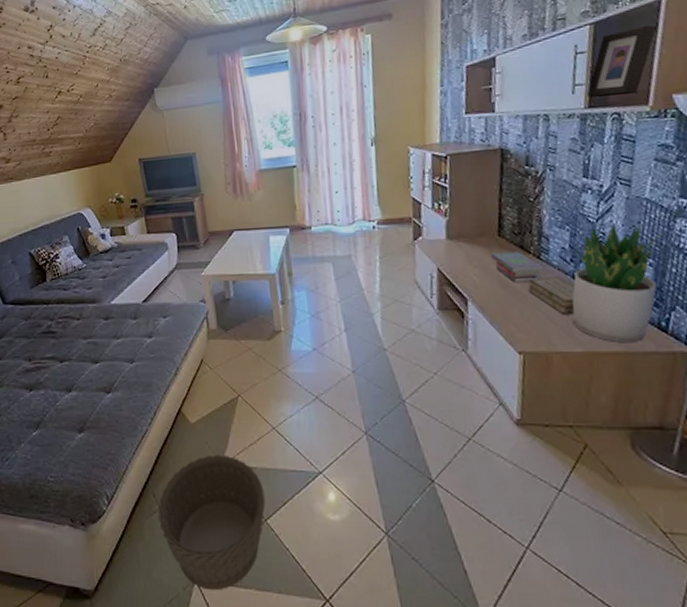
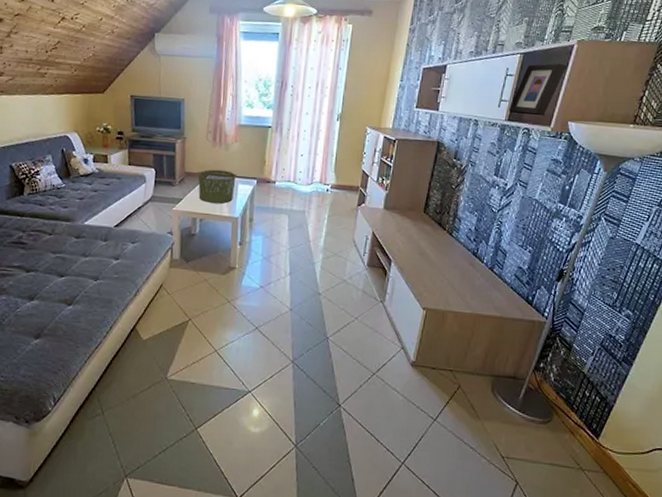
basket: present [157,454,266,591] -> none [99,369,199,487]
basket: none [221,222,266,262] -> present [197,169,237,204]
books: present [491,251,544,284] -> none [415,225,453,254]
decorative box: present [528,277,576,315] -> none [439,250,474,284]
planter: present [572,224,662,343] -> none [467,215,541,311]

